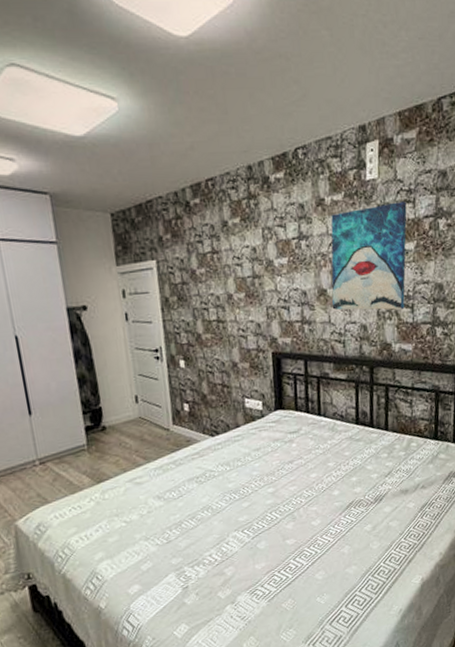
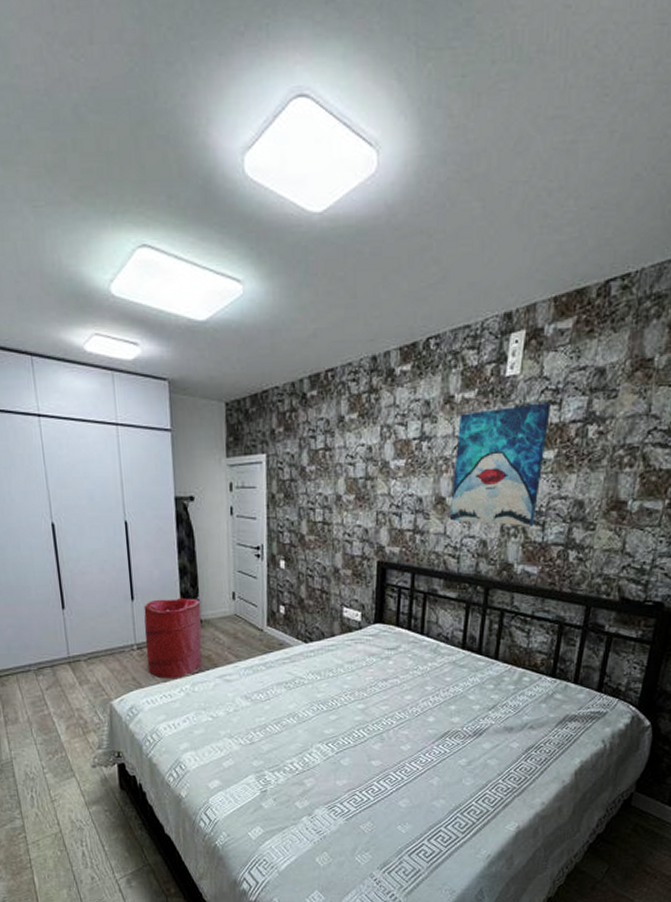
laundry hamper: none [43,406,110,491] -> present [143,598,202,679]

